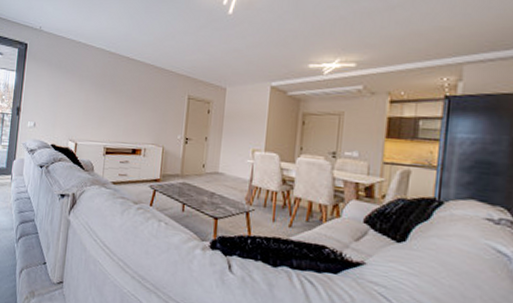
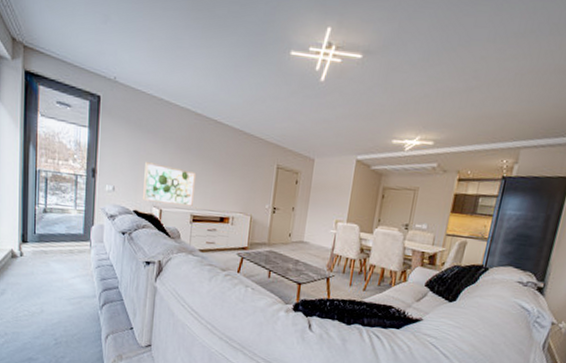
wall art: none [60,99,110,139] -> present [143,162,197,206]

